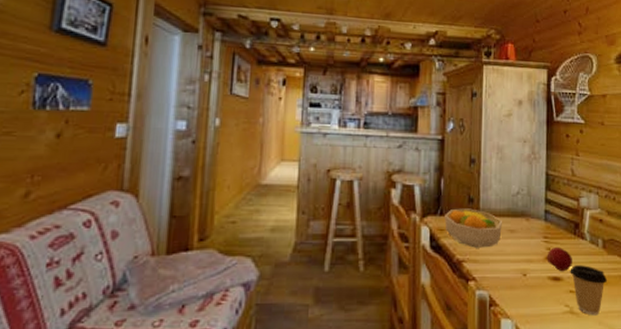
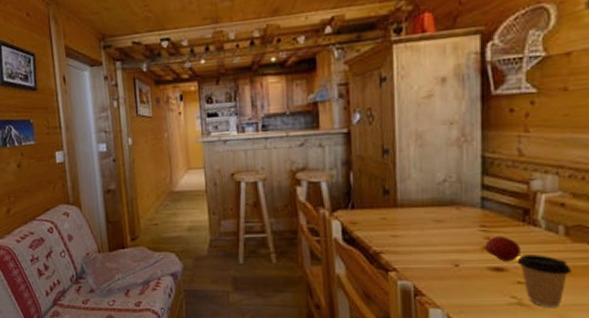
fruit bowl: present [445,208,502,248] -> none [357,200,426,240]

